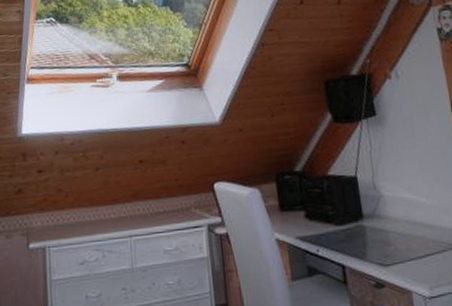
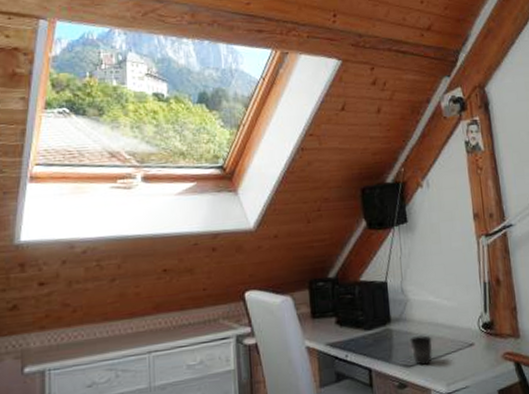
mug: none [385,233,412,266] -> present [409,335,433,366]

